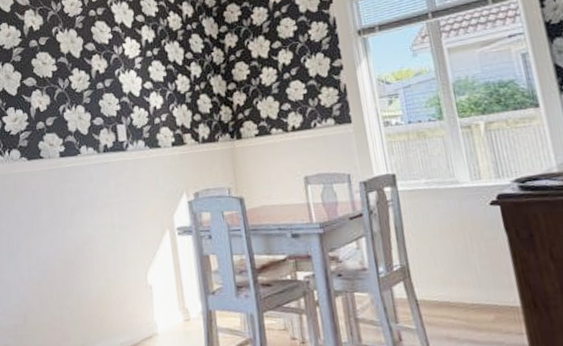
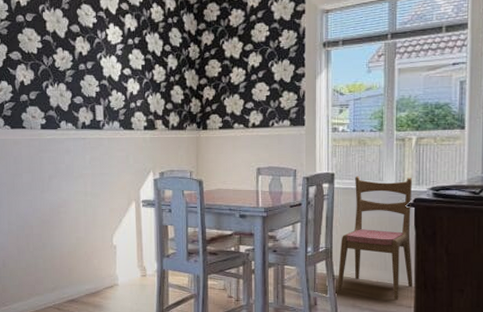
dining chair: none [417,170,519,325] -> present [337,176,413,300]

